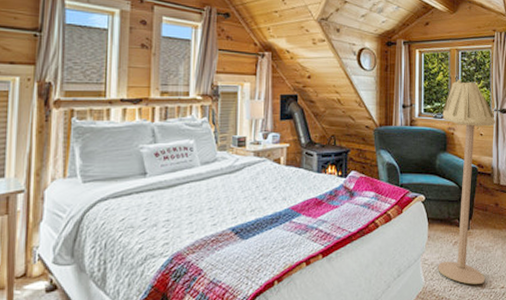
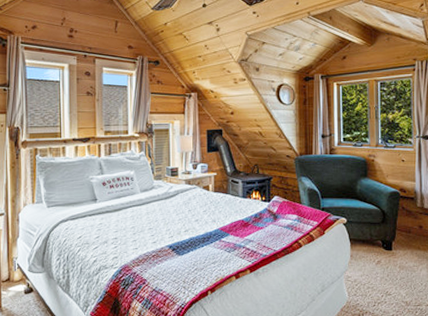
floor lamp: present [438,79,496,284] -> none [361,108,419,301]

